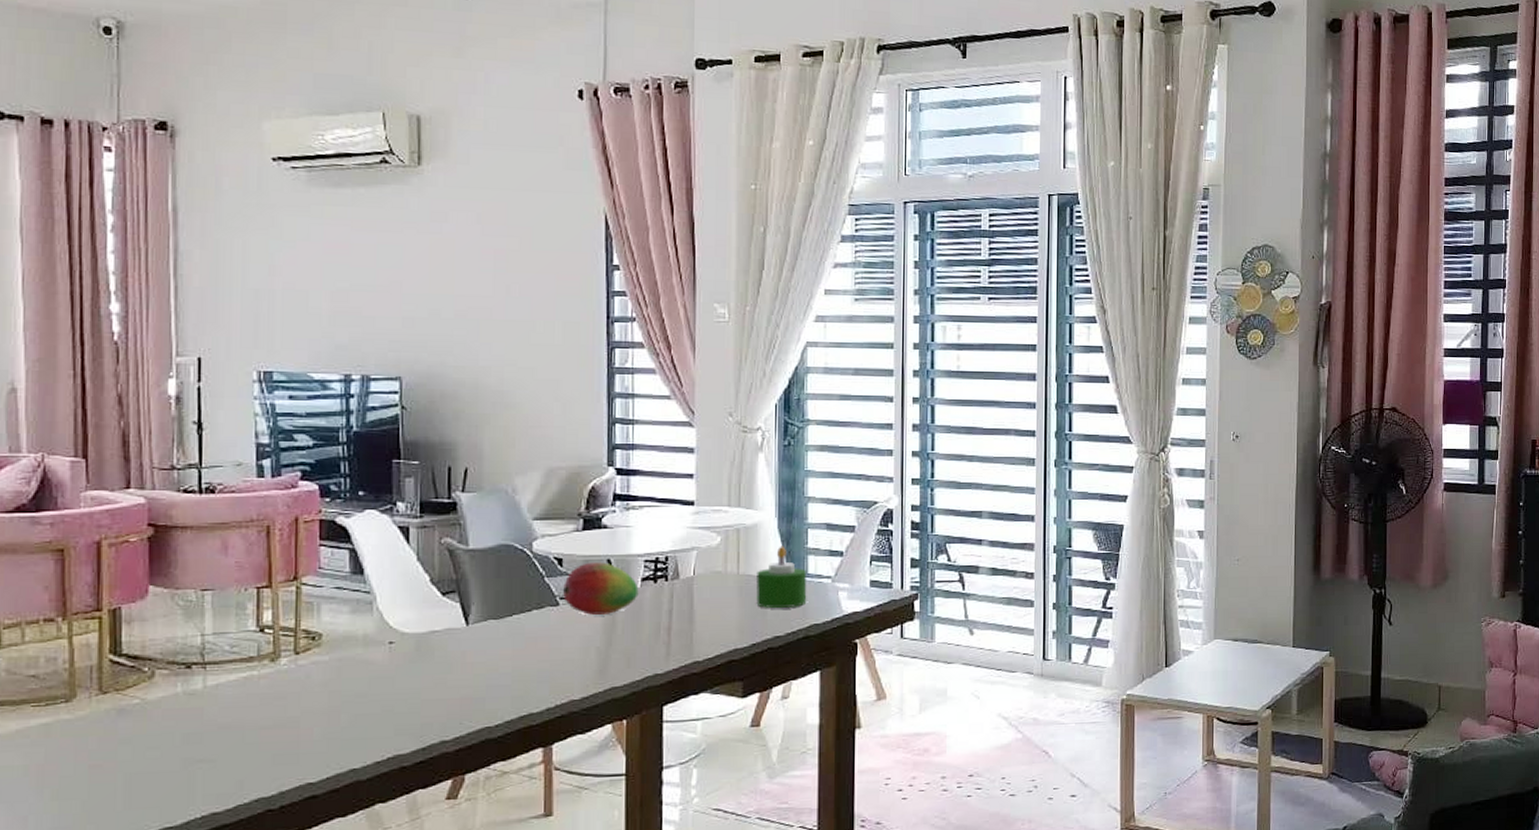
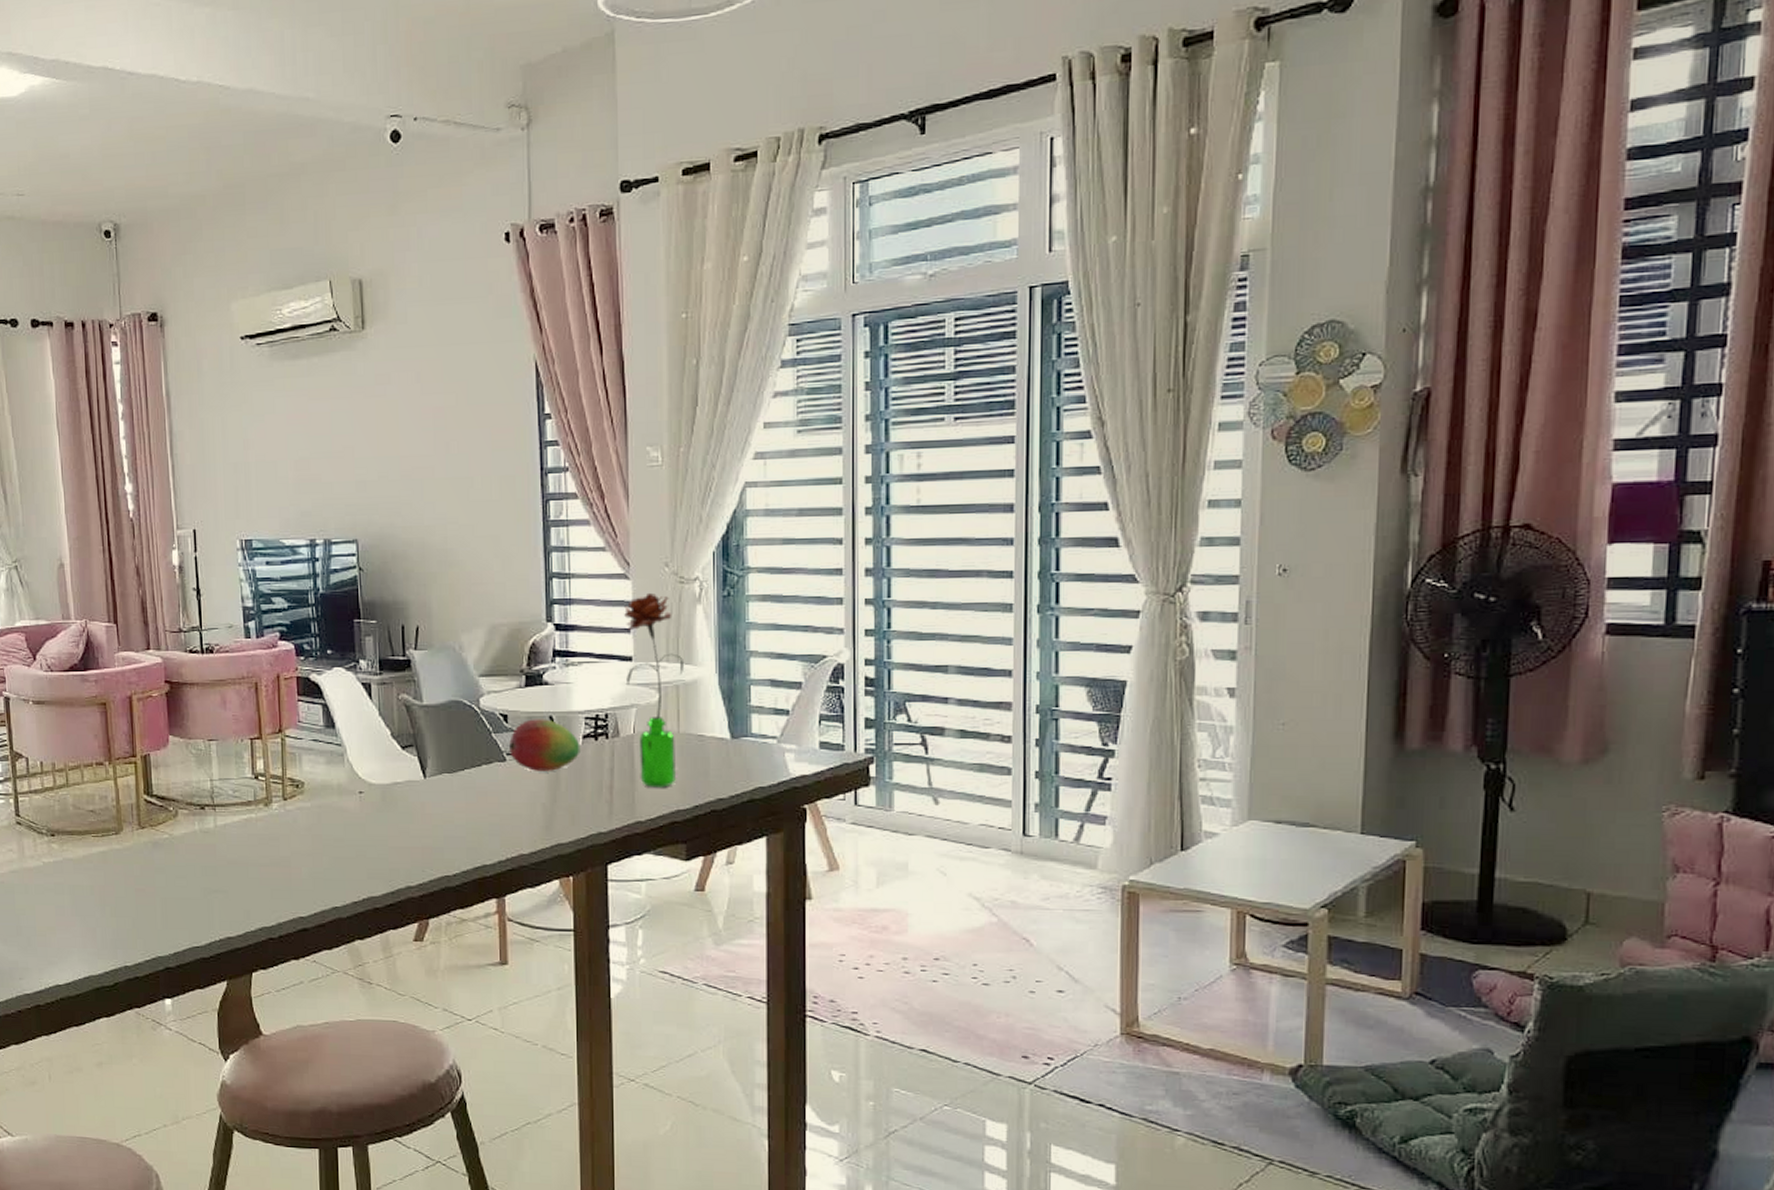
flower: none [688,440,745,628] -> present [624,592,684,787]
candle: present [756,546,807,608] -> none [698,703,751,769]

